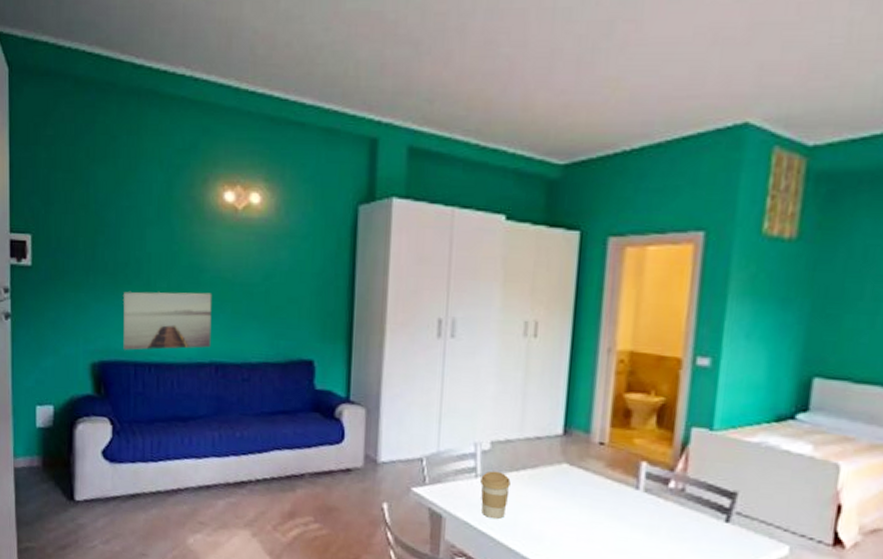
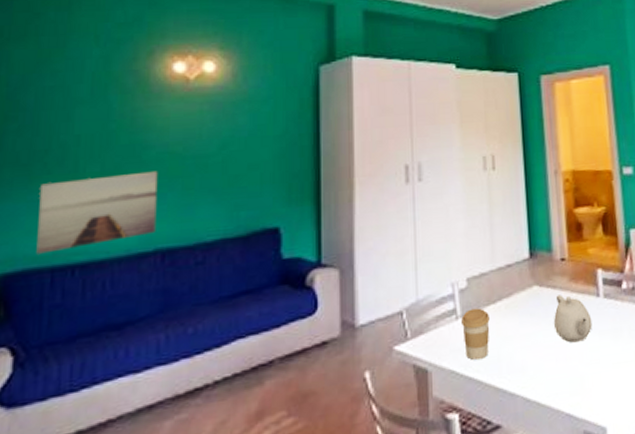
teapot: none [580,478,625,528] -> present [554,295,592,343]

